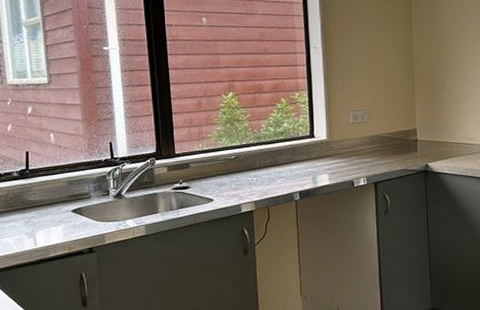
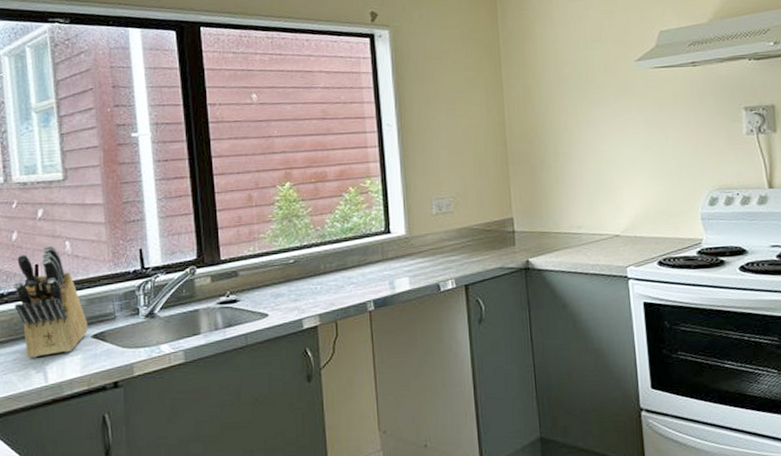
knife block: none [9,136,69,226] -> present [13,245,88,358]

